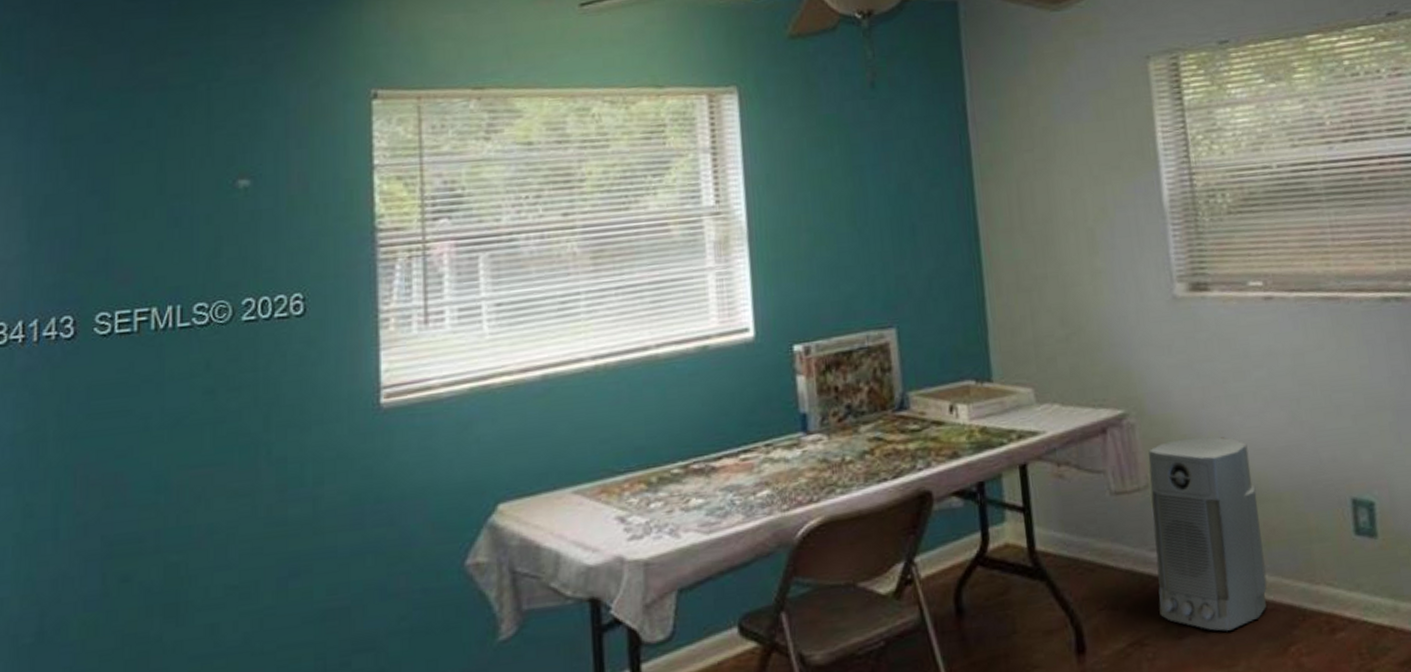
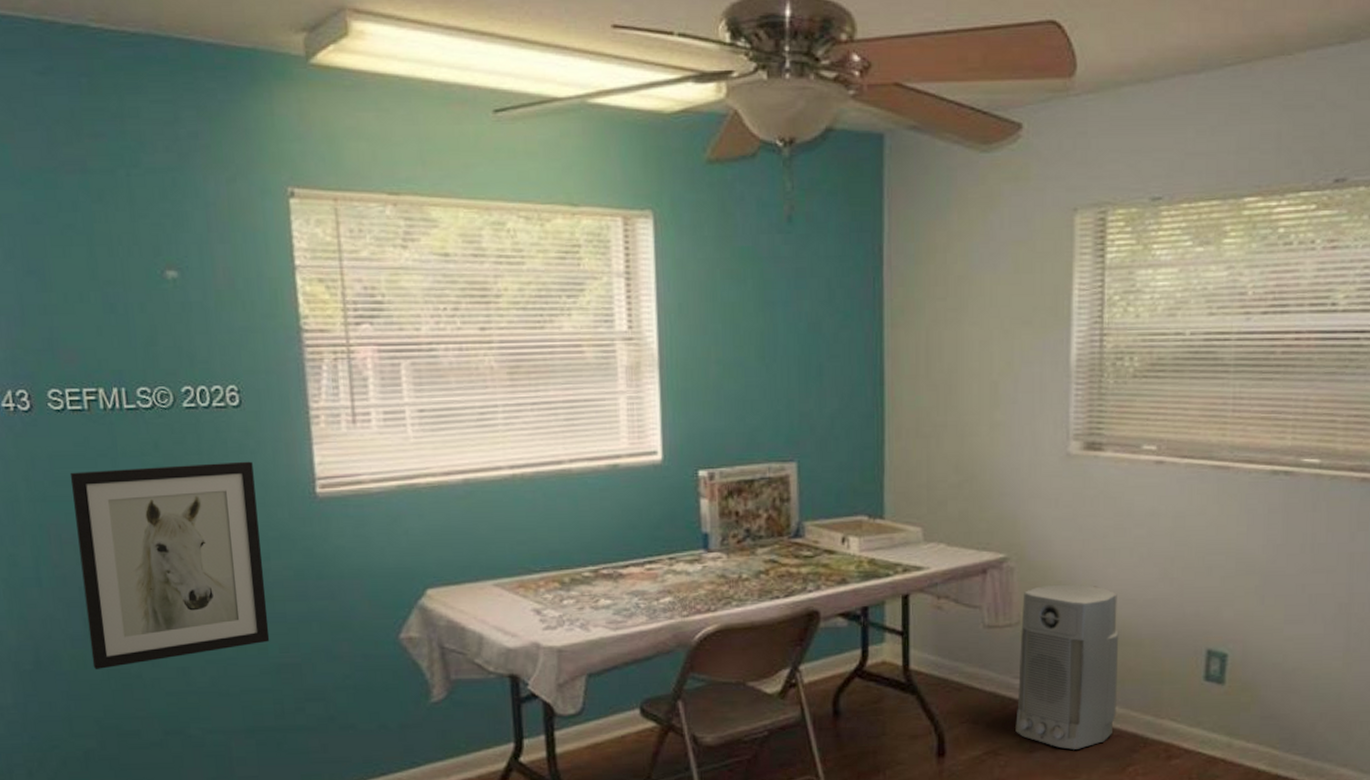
wall art: none [105,374,316,636] -> present [69,461,270,669]

